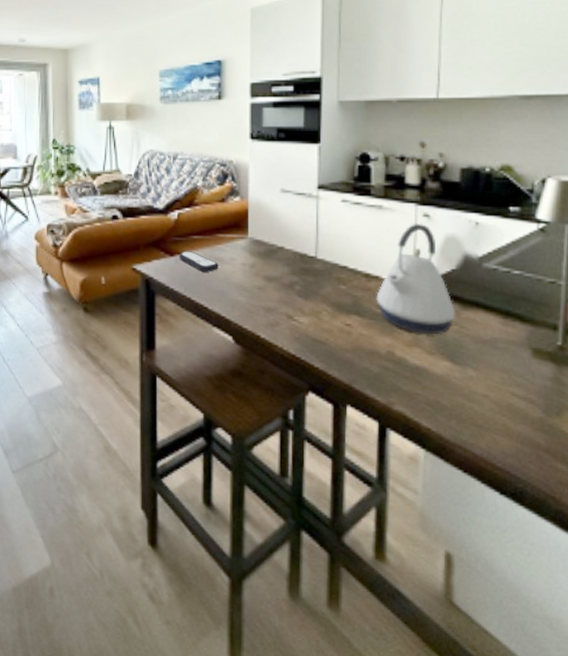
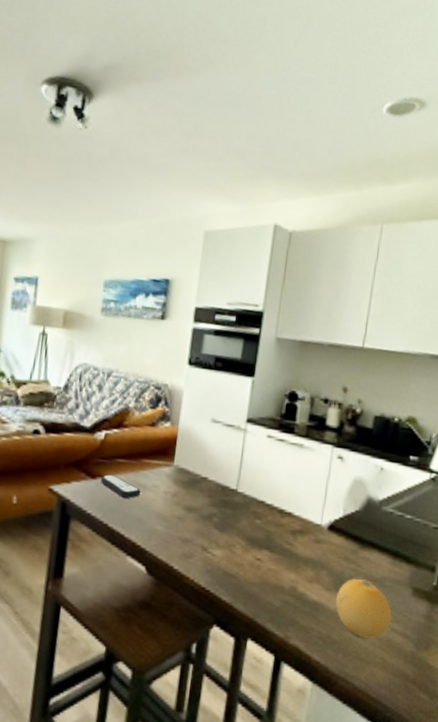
kettle: present [376,223,455,335] -> none [287,464,354,572]
fruit: none [441,340,510,404] -> present [336,578,392,638]

